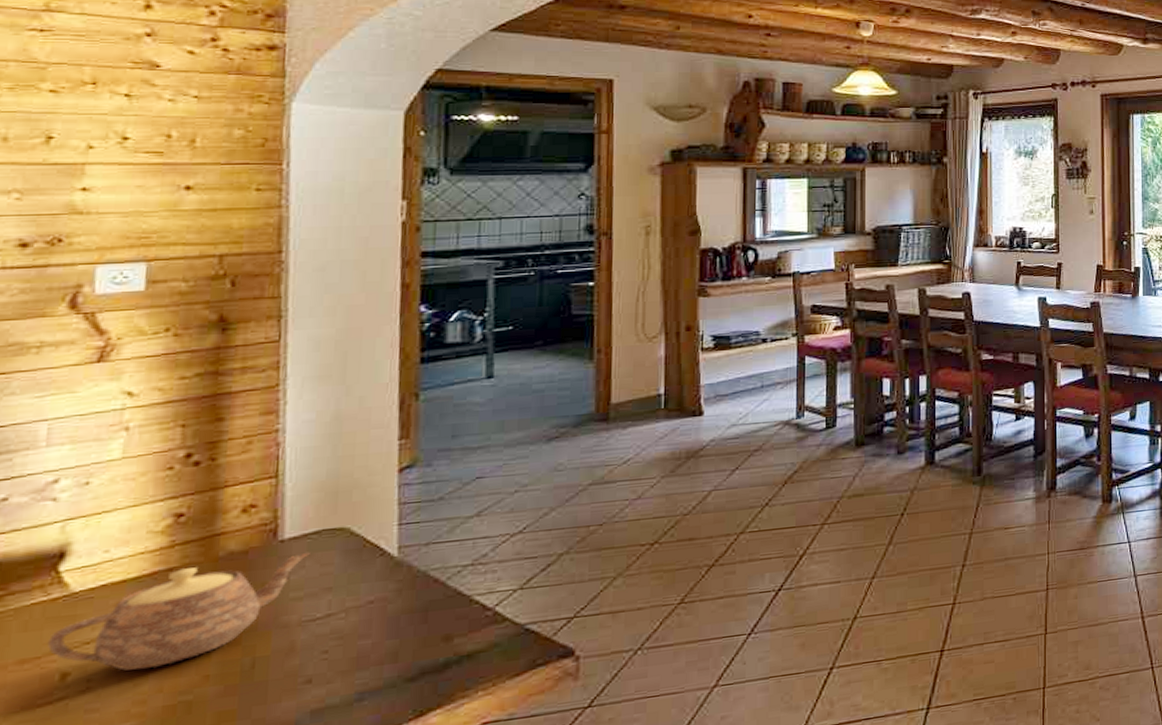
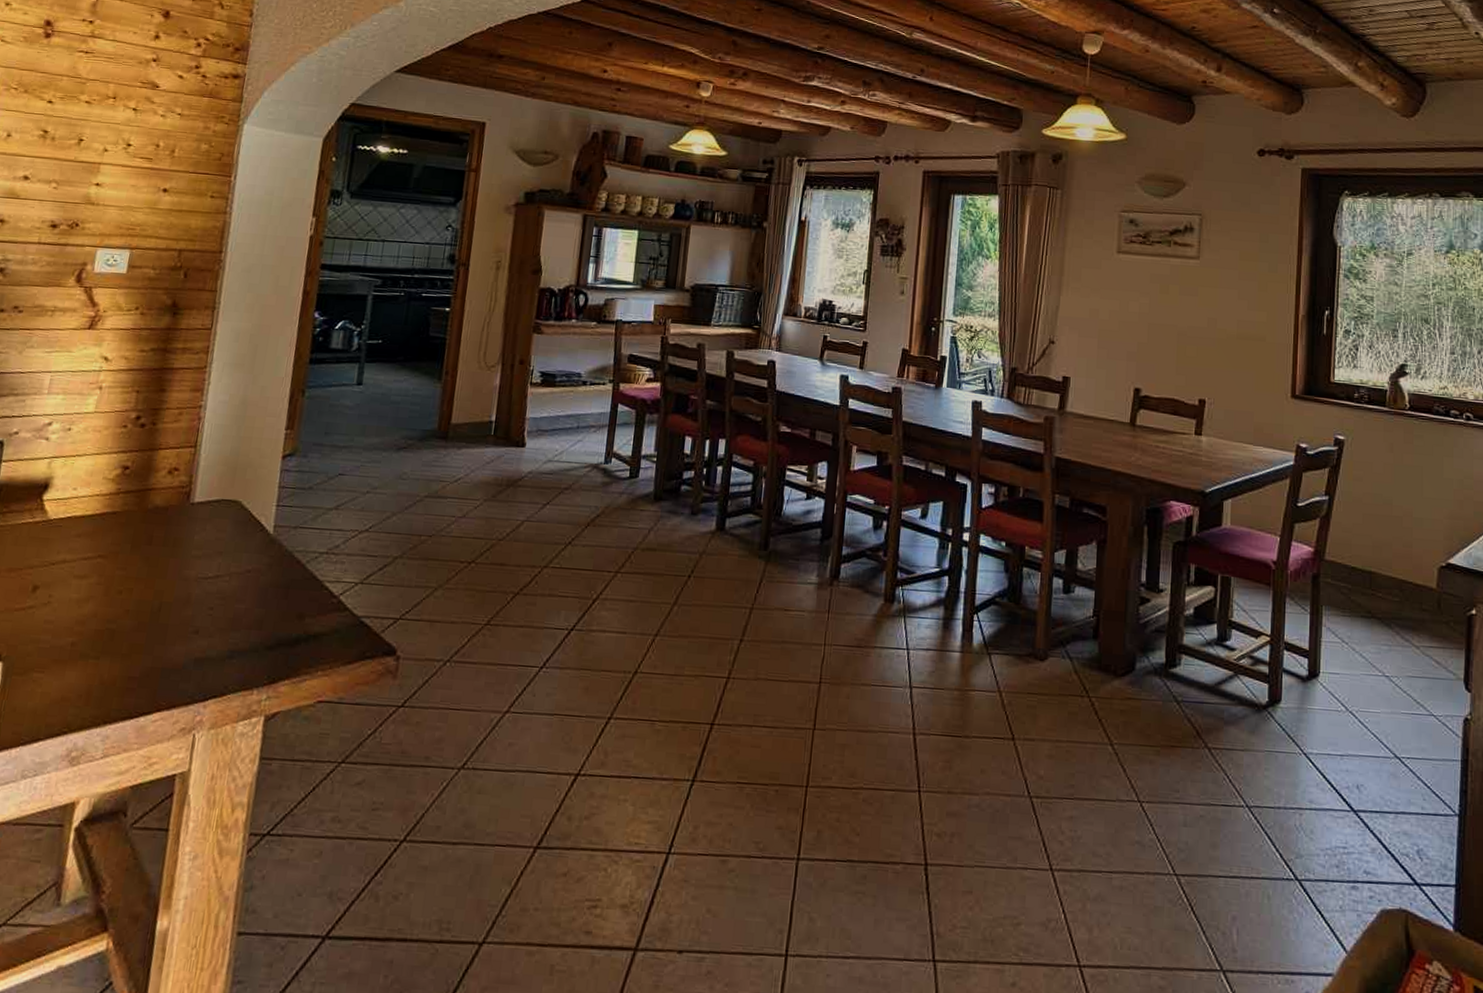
teapot: present [46,552,310,671] -> none [27,514,211,595]

